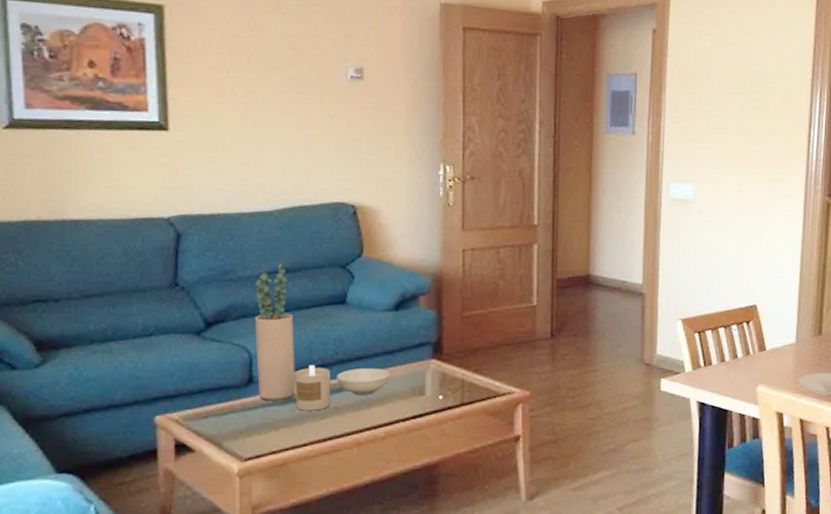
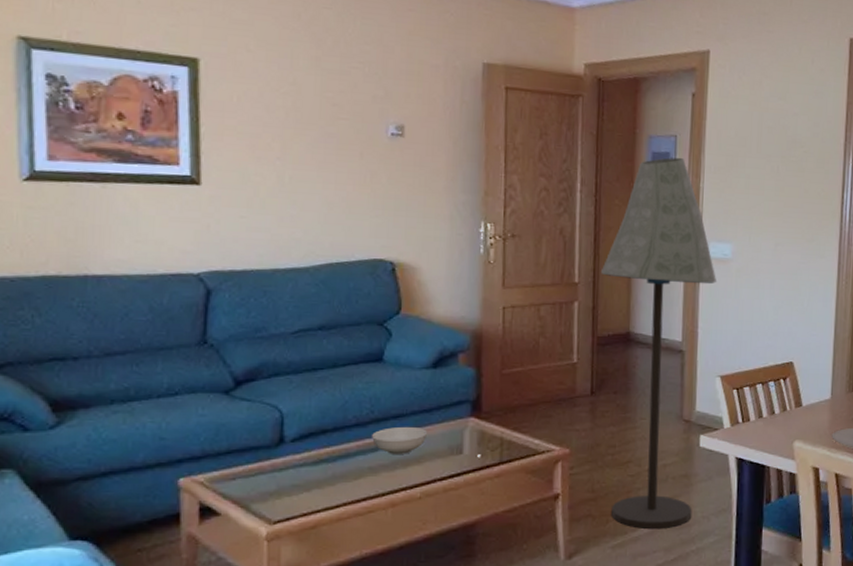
vase: present [254,256,296,401] -> none [286,313,330,461]
candle: present [294,365,331,411] -> none [327,424,366,471]
floor lamp: none [559,96,679,471] -> present [600,157,717,529]

